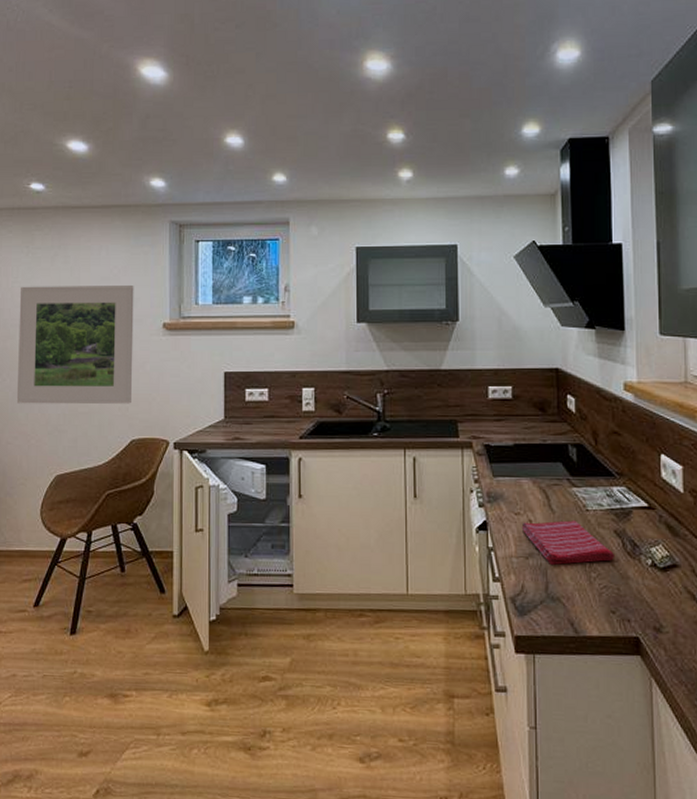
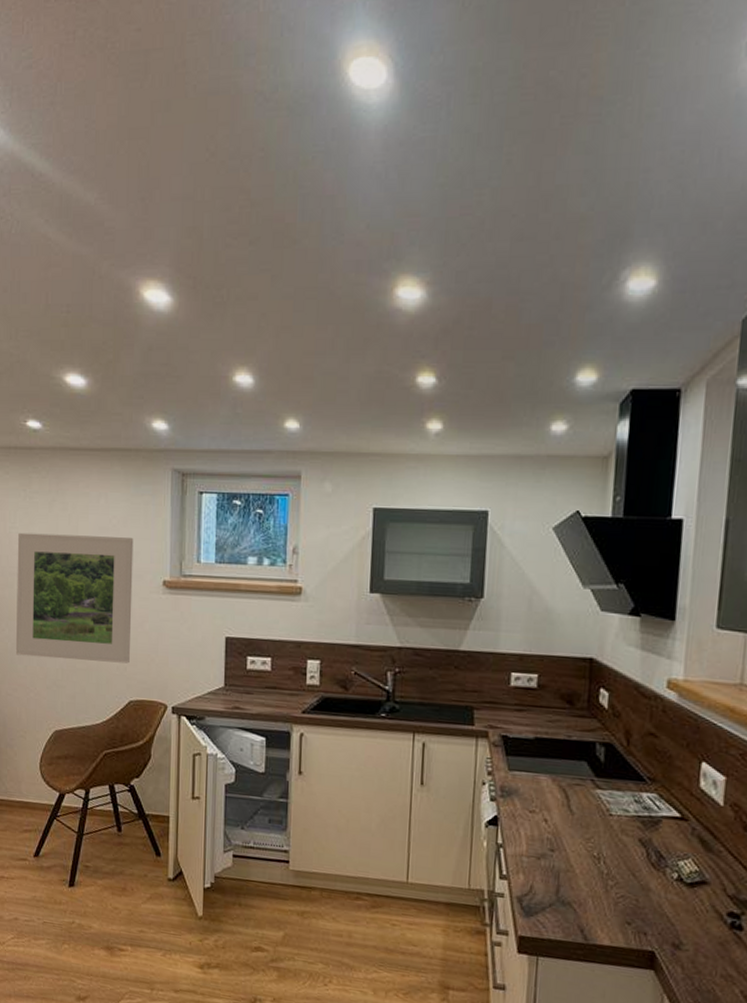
dish towel: present [521,520,614,565] -> none [535,820,636,870]

